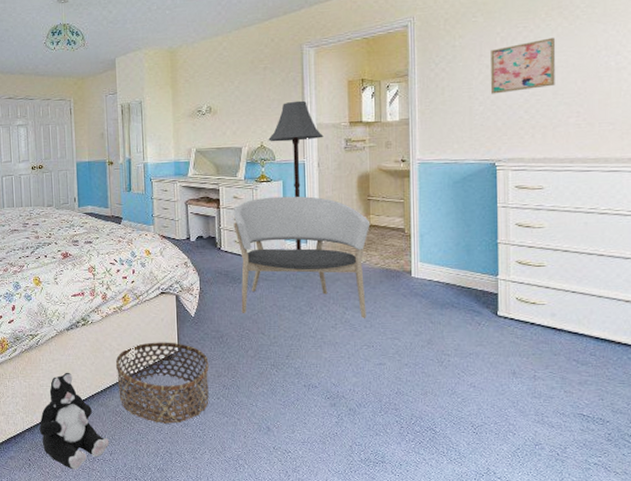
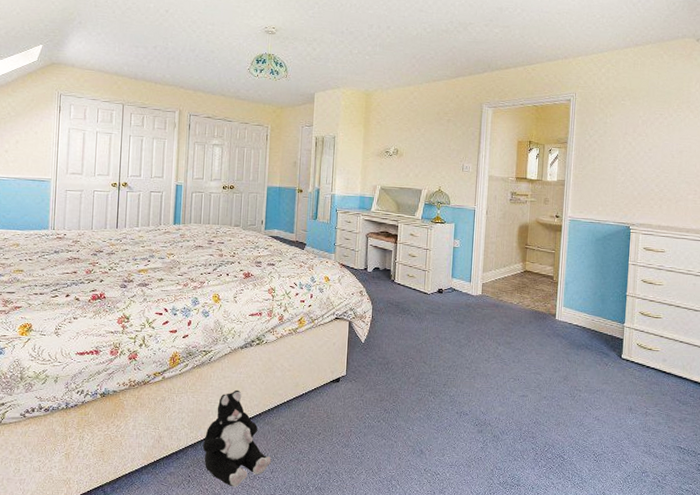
basket: present [115,342,209,424] -> none [285,365,373,444]
armchair: present [233,196,371,318] -> none [407,237,526,354]
floor lamp: present [268,100,324,250] -> none [446,153,493,288]
wall art: present [491,37,556,94] -> none [631,126,684,168]

